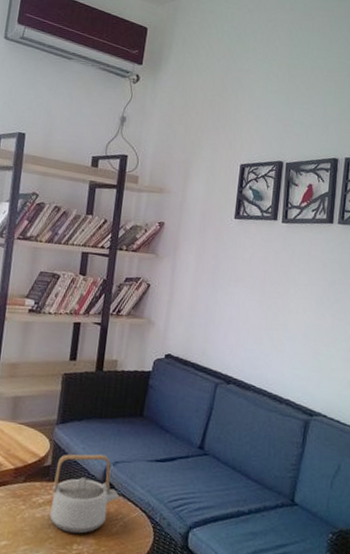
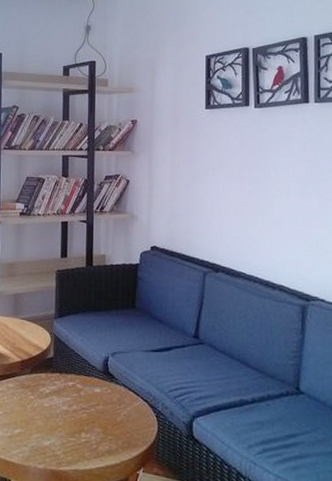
teapot: present [50,454,119,534] -> none [57,345,120,423]

